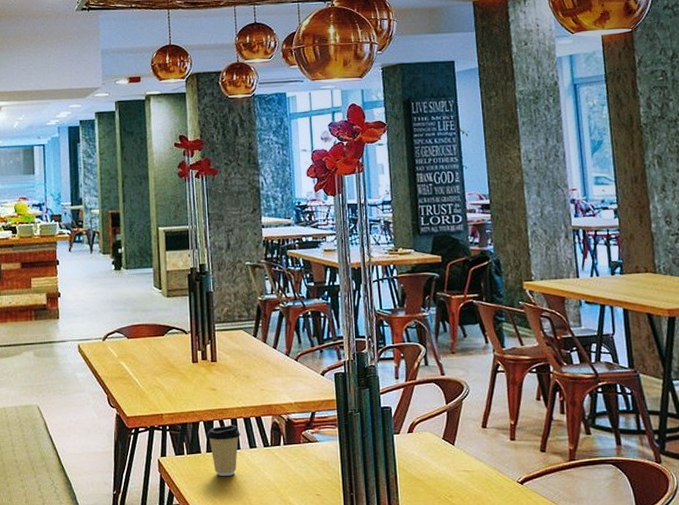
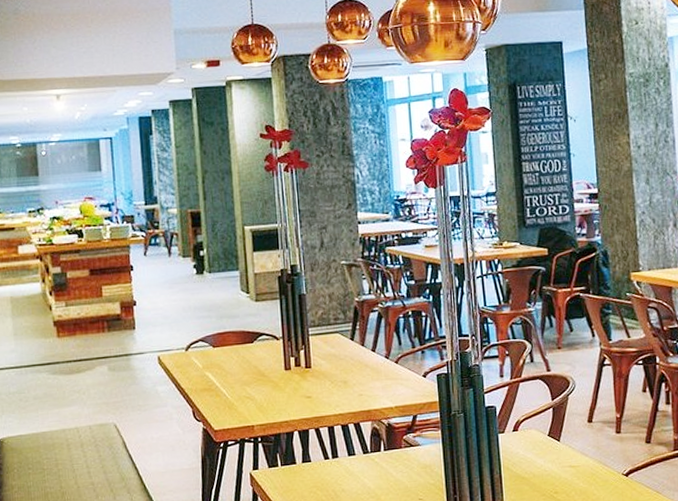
coffee cup: present [206,425,240,476] -> none [301,432,338,486]

